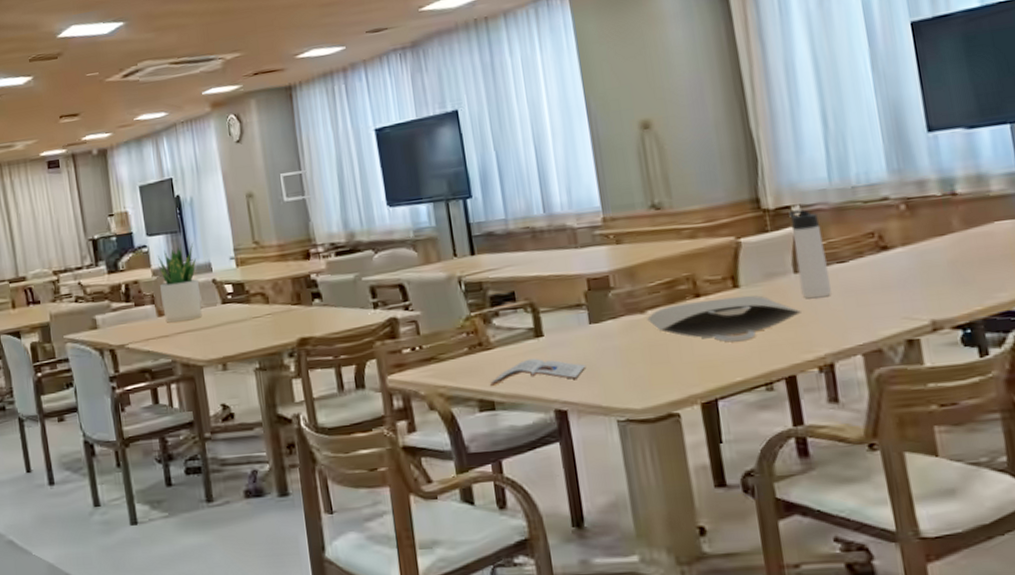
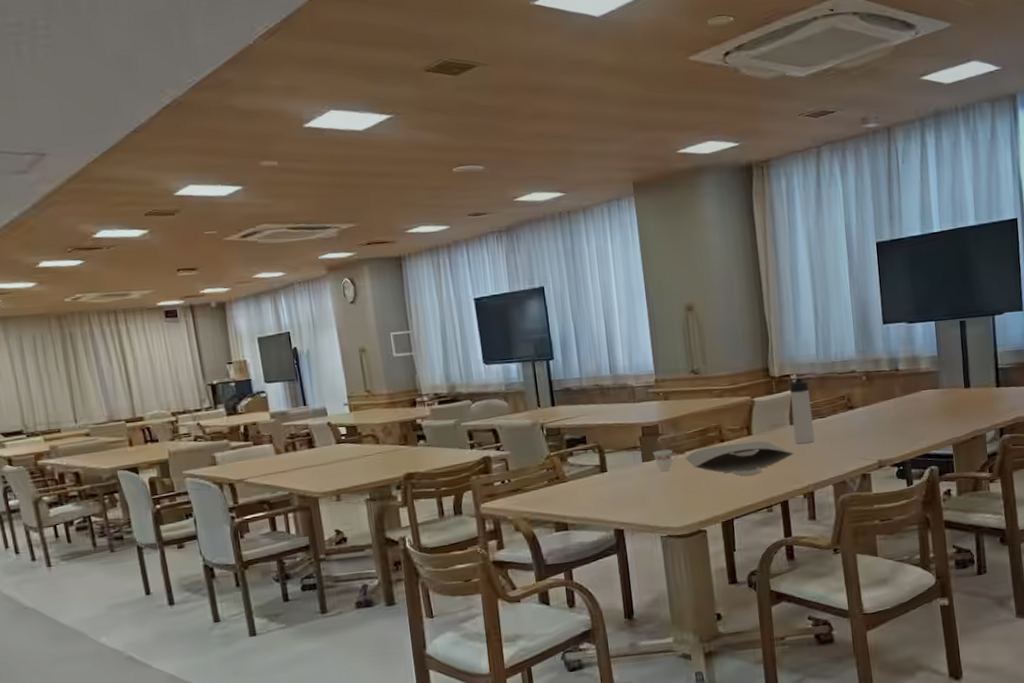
planter: present [158,243,202,323] -> none [276,390,318,460]
magazine: present [490,358,586,386] -> none [565,489,639,511]
teacup: none [603,307,636,337] -> present [653,449,677,472]

